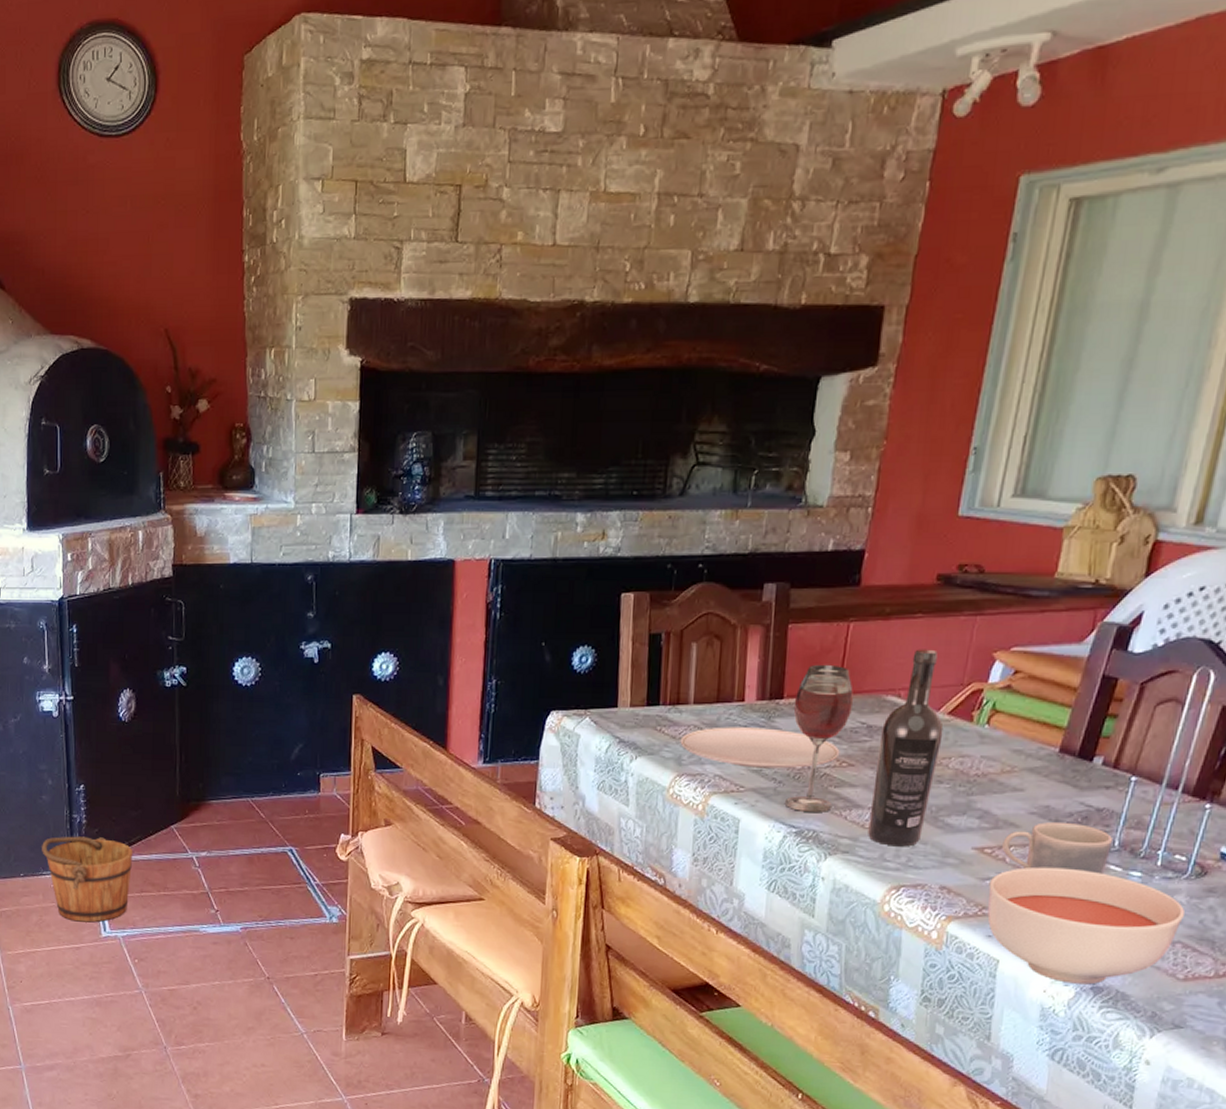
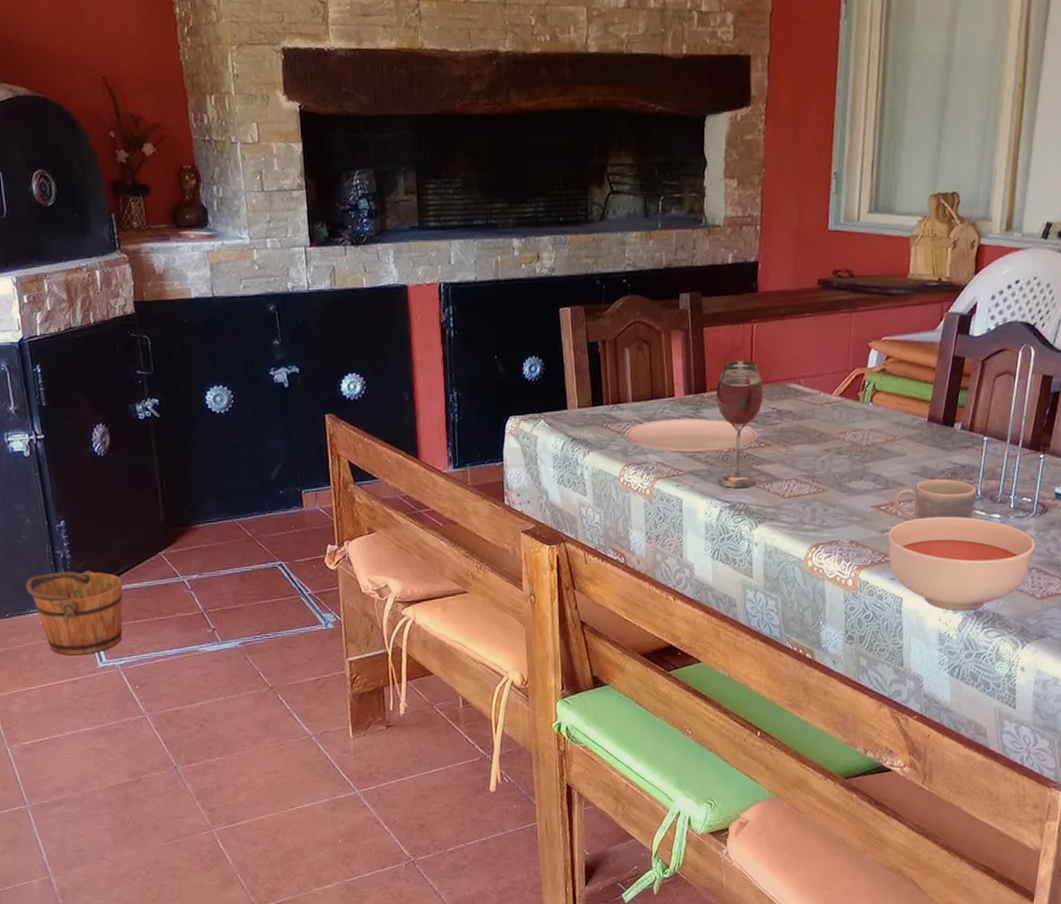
wine bottle: present [868,649,944,847] -> none [787,342,838,511]

